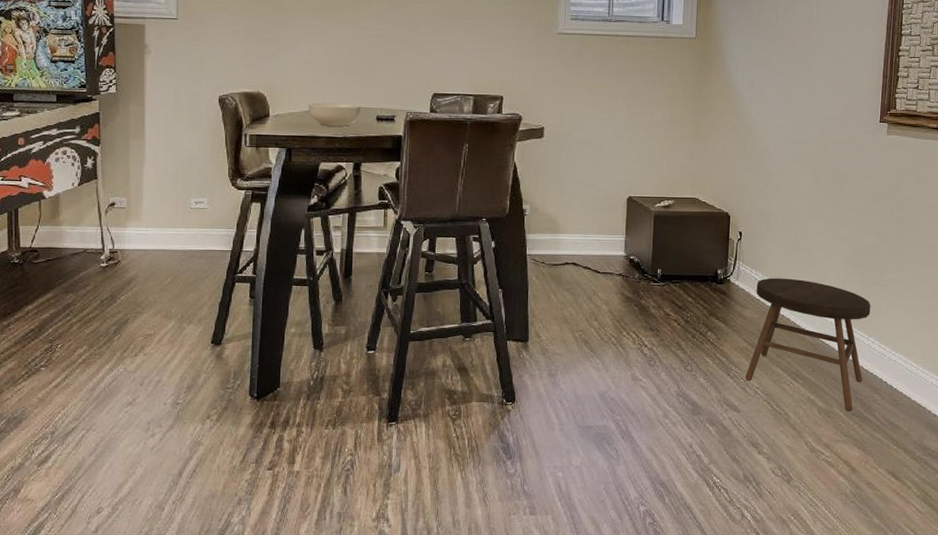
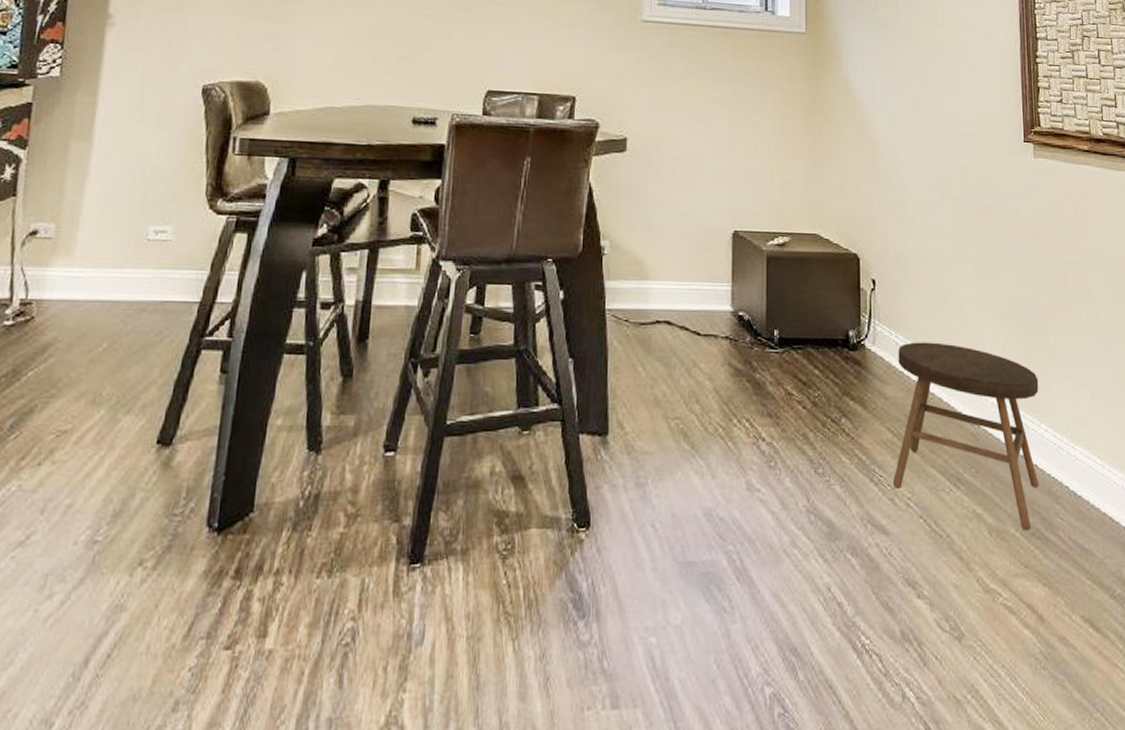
bowl: present [307,102,361,127] -> none [322,98,393,131]

